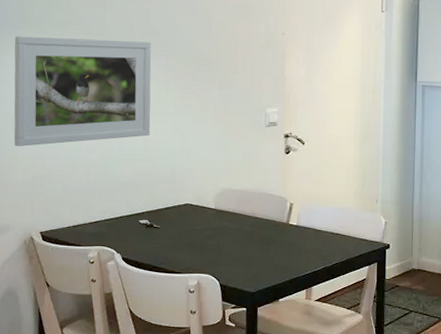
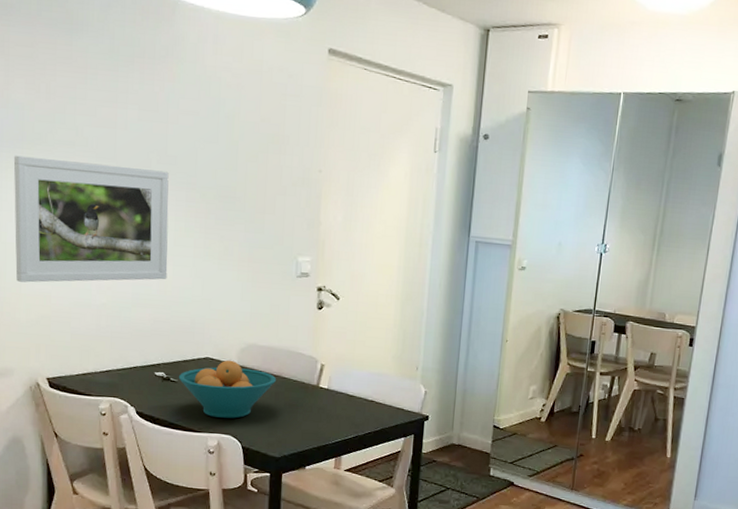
fruit bowl: none [160,205,251,258] -> present [178,360,277,419]

